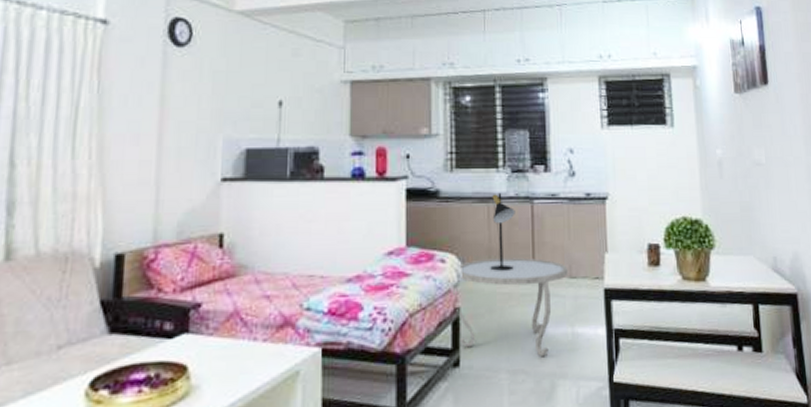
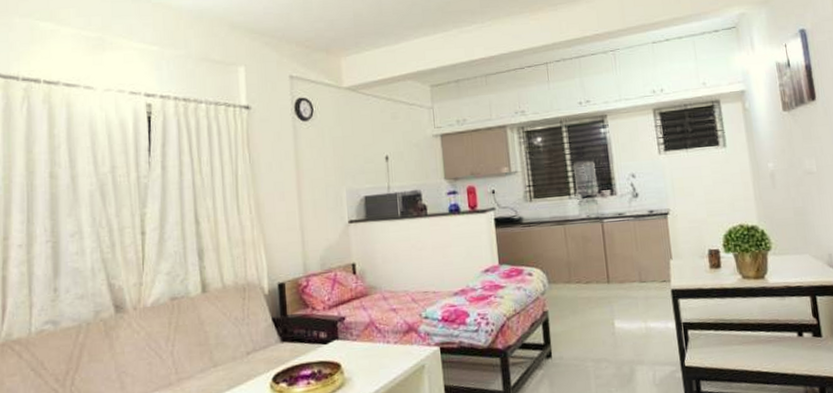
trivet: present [453,257,568,357] -> none [541,268,638,348]
table lamp: present [490,192,515,271] -> none [567,215,591,280]

